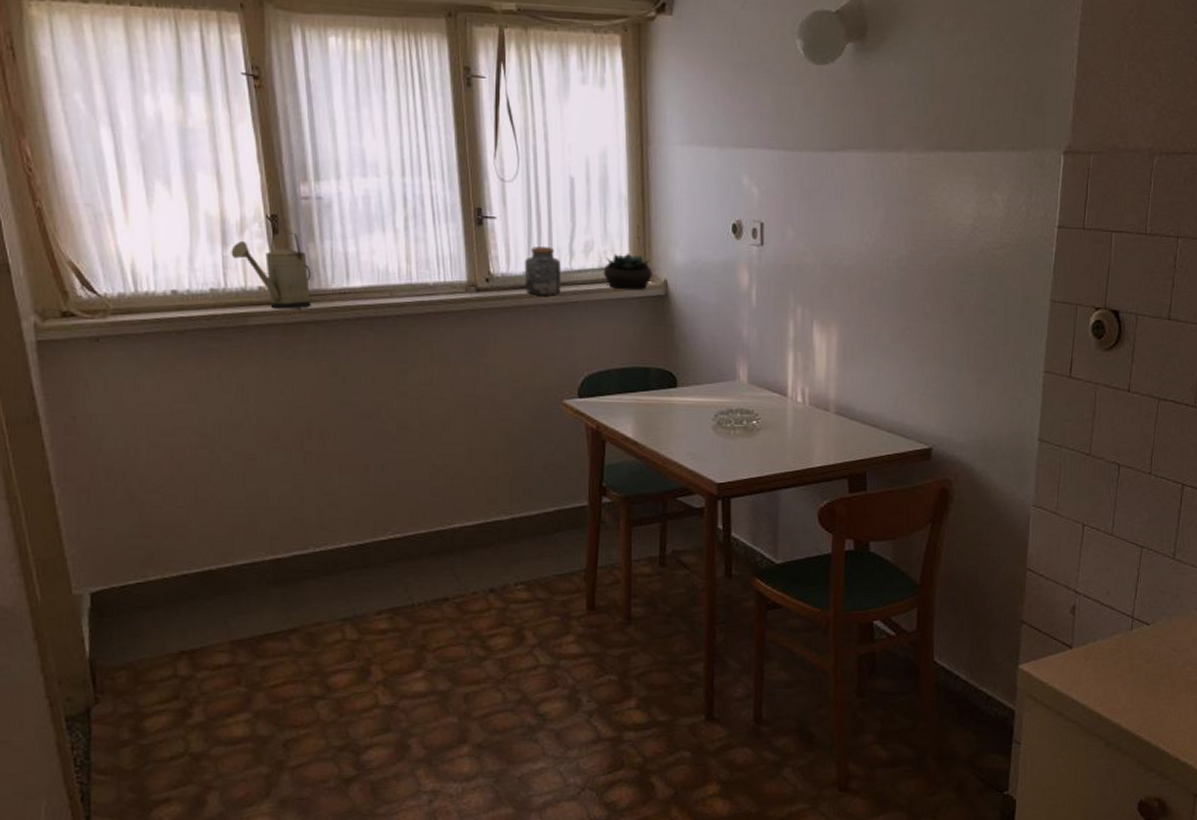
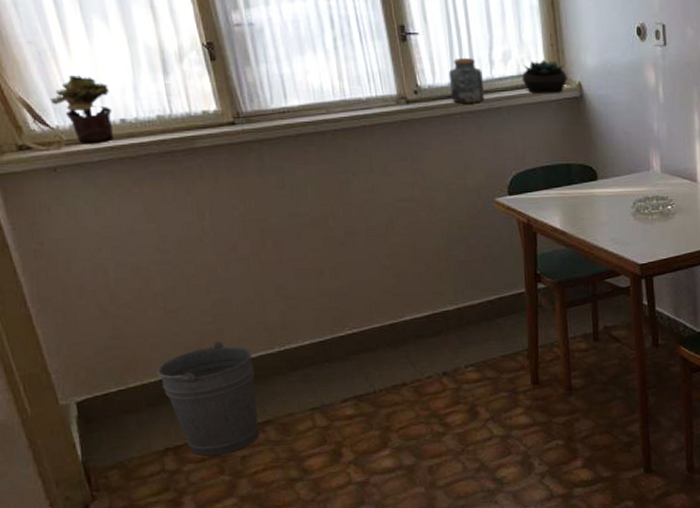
potted plant: none [101,240,163,316] -> present [50,74,114,146]
bucket: none [180,536,286,663] -> present [156,340,260,456]
watering can: present [231,232,312,309] -> none [172,59,254,131]

